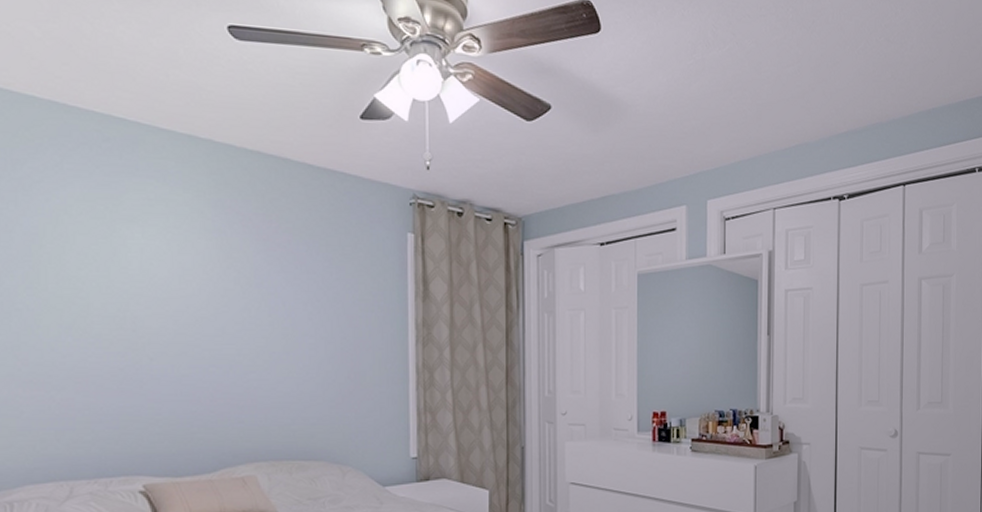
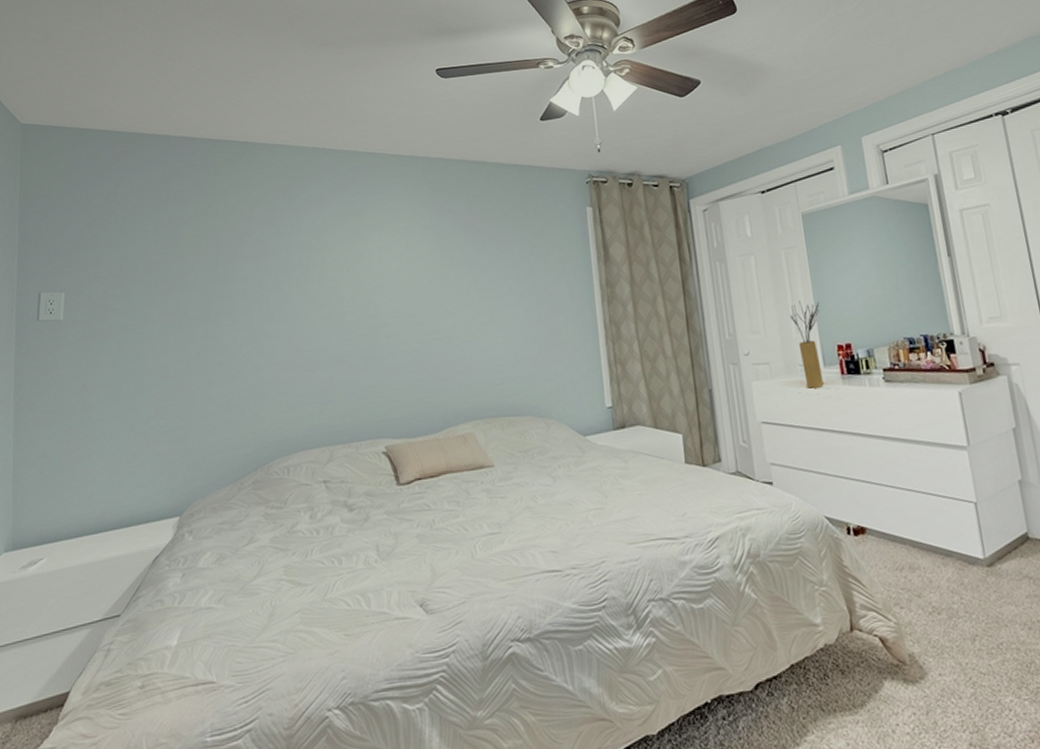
vase: none [612,363,643,454] -> present [790,300,824,390]

